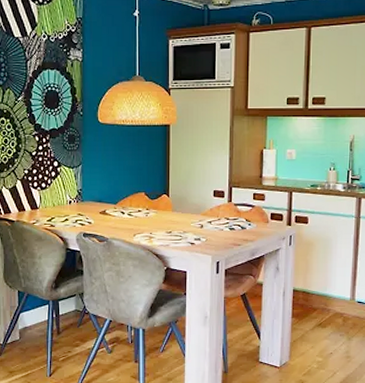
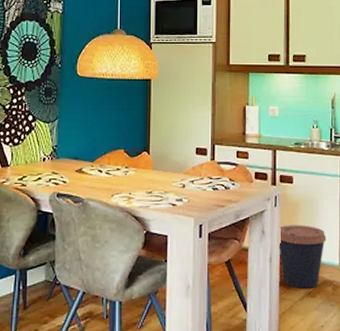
coffee cup: none [292,262,339,320] -> present [279,225,326,289]

